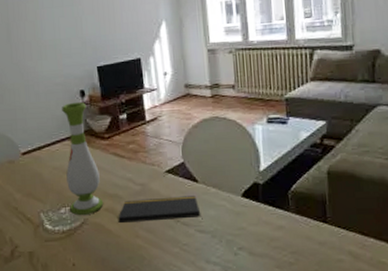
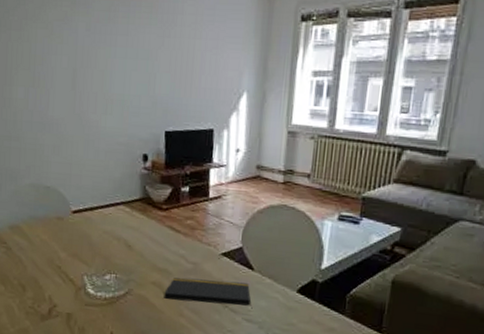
vase: present [62,101,104,215] -> none [115,165,152,285]

